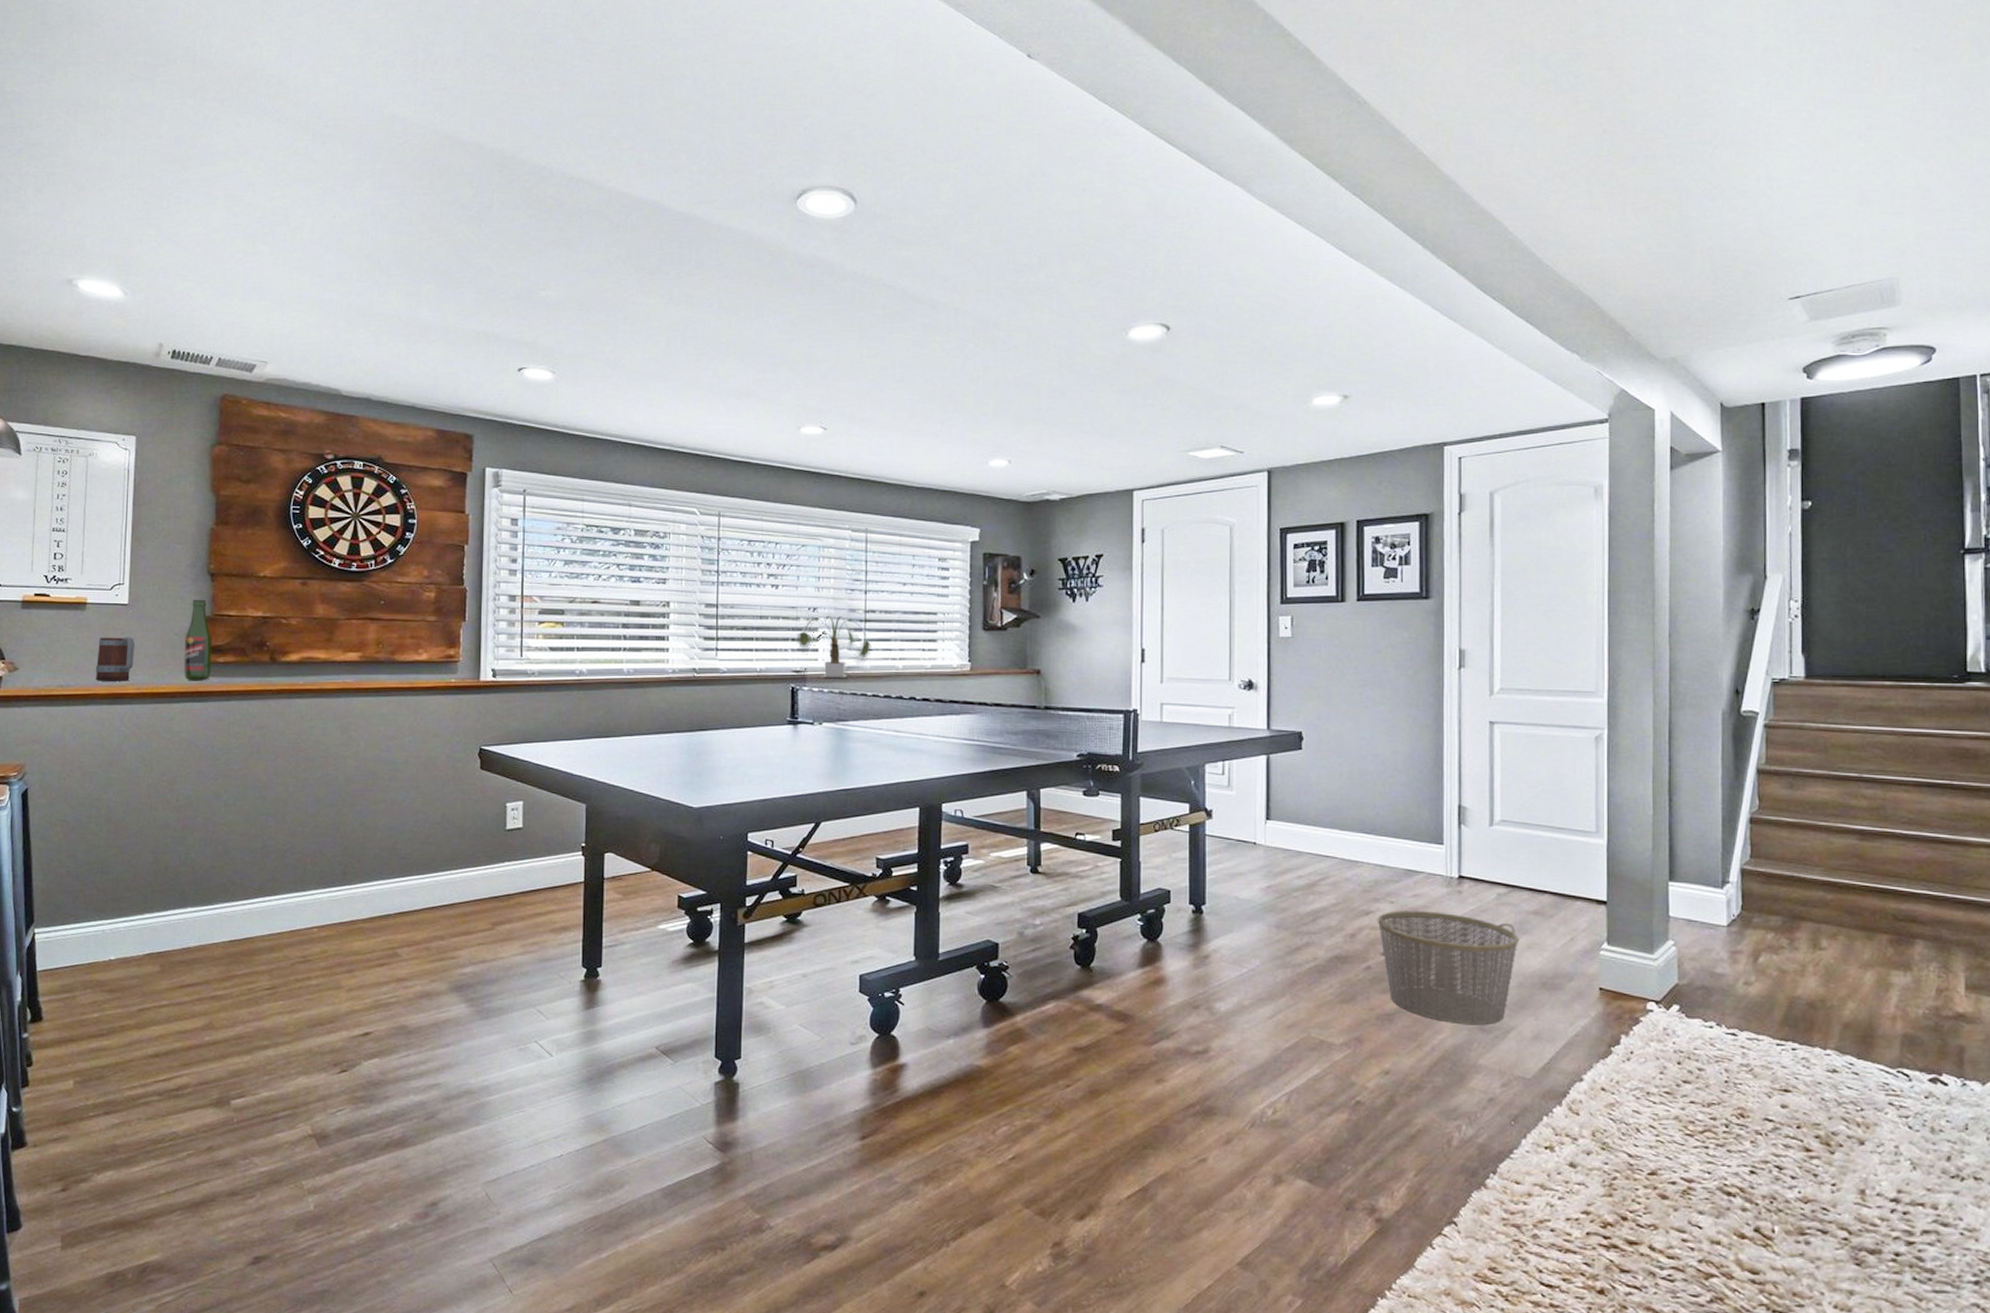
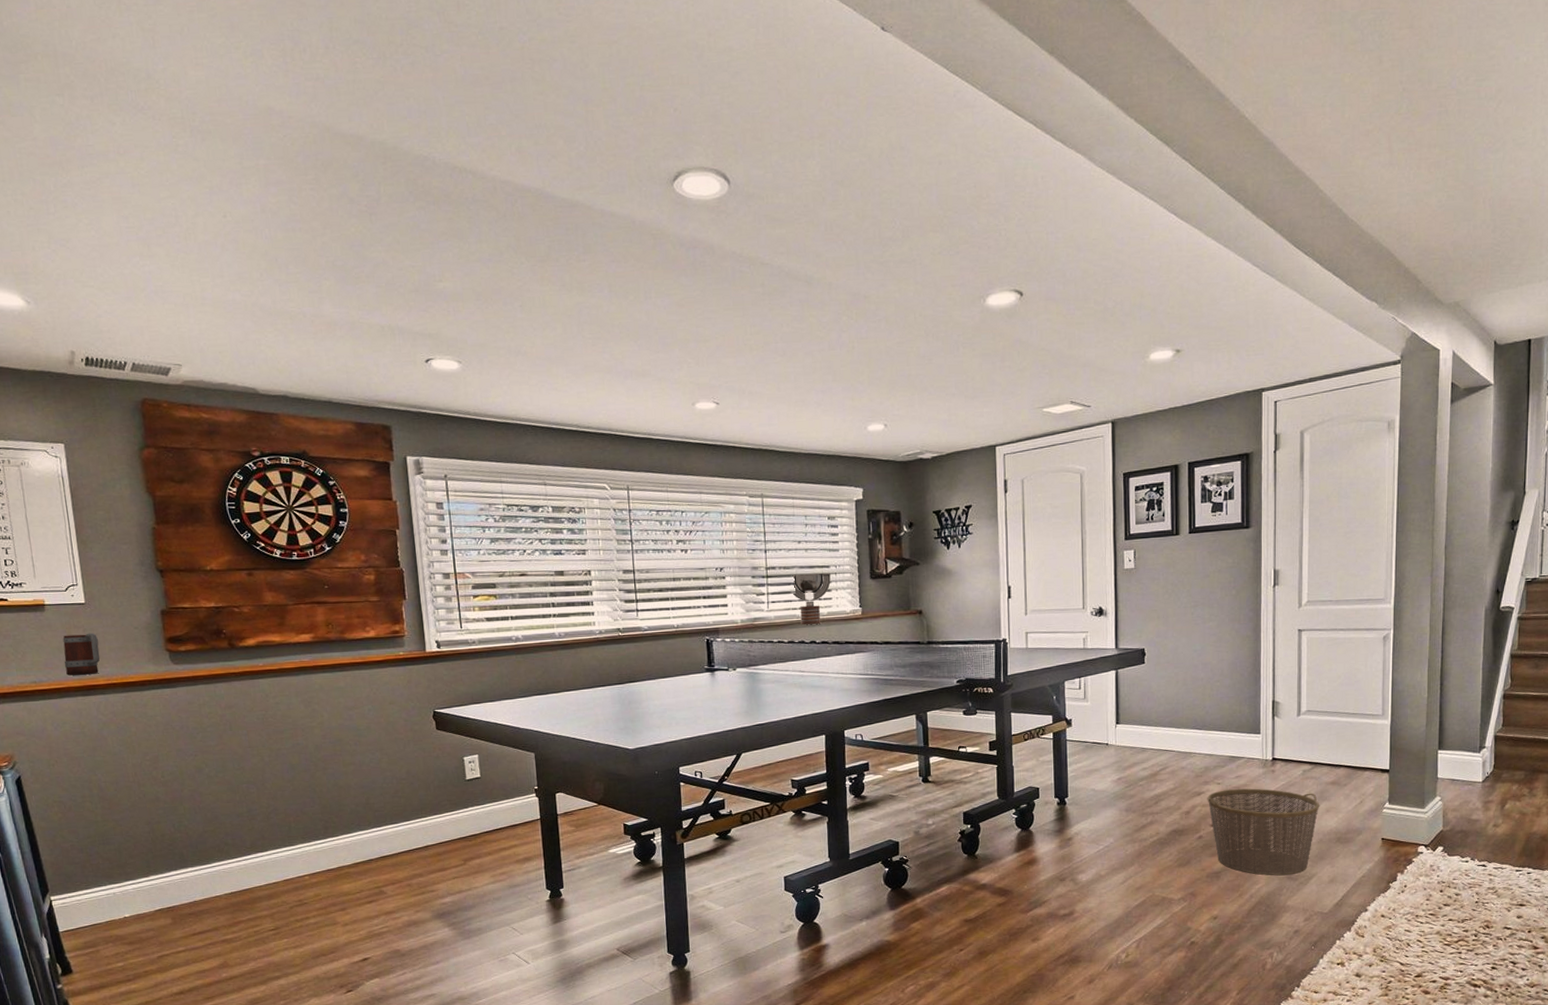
beer bottle: present [183,599,213,681] -> none [144,594,176,670]
plant: present [790,615,871,679] -> none [704,573,774,630]
trophy: none [891,619,937,678] -> present [790,572,831,625]

